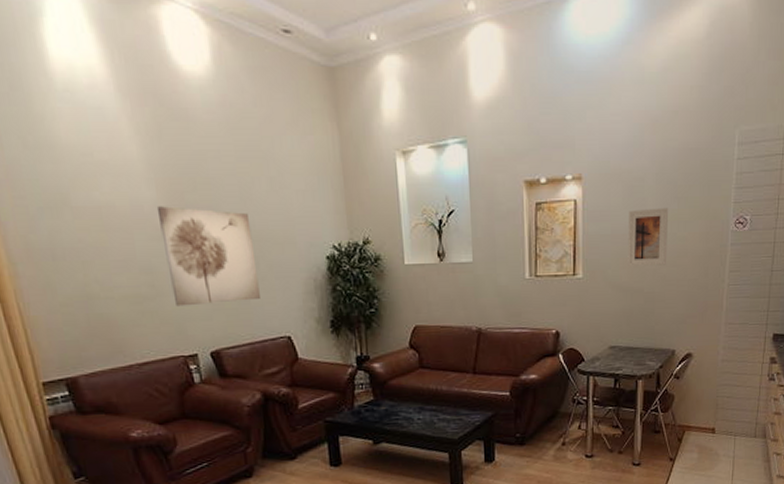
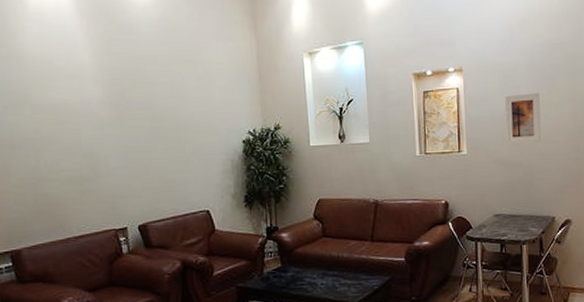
wall art: present [156,206,260,307] -> none [101,102,184,186]

